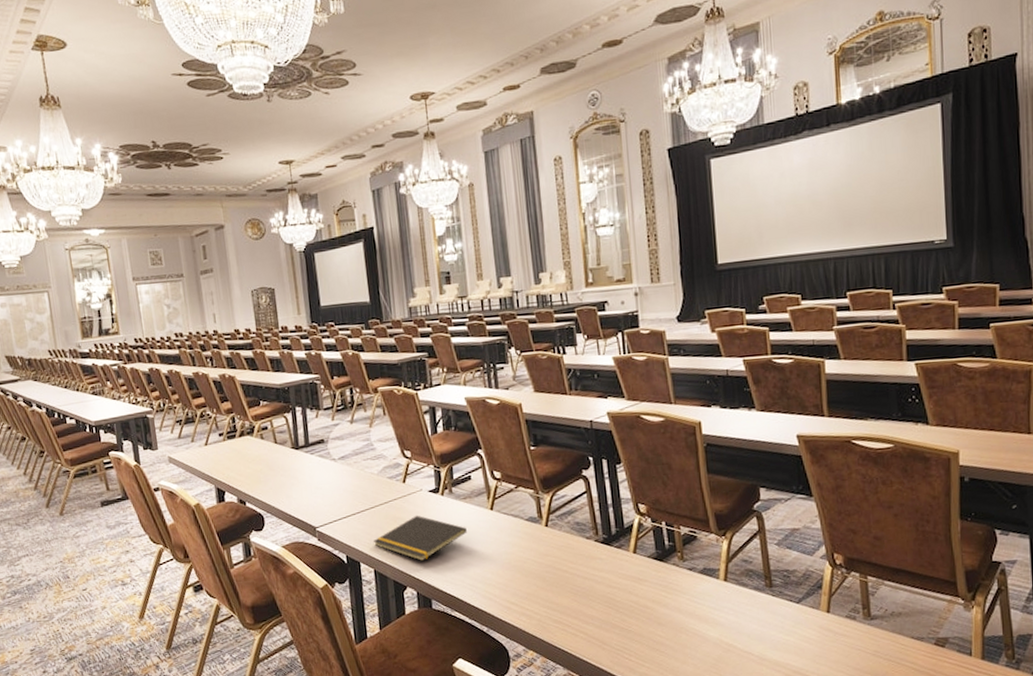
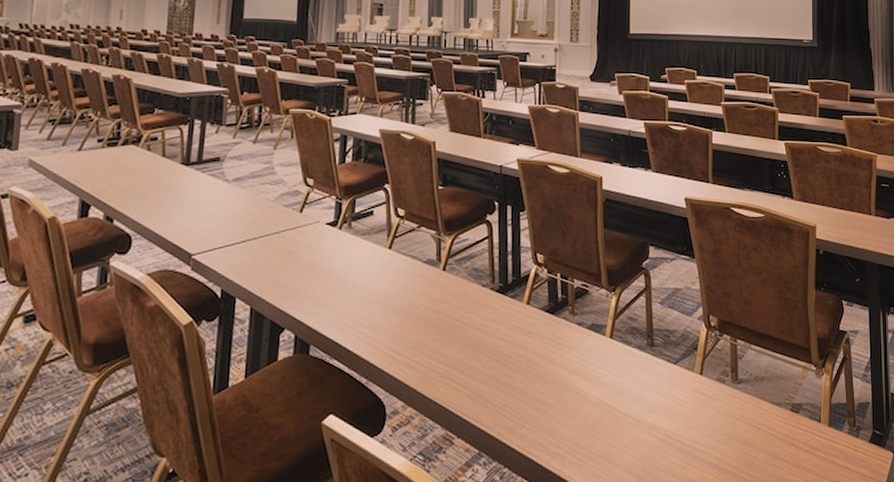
notepad: present [374,515,467,562] -> none [256,248,360,301]

